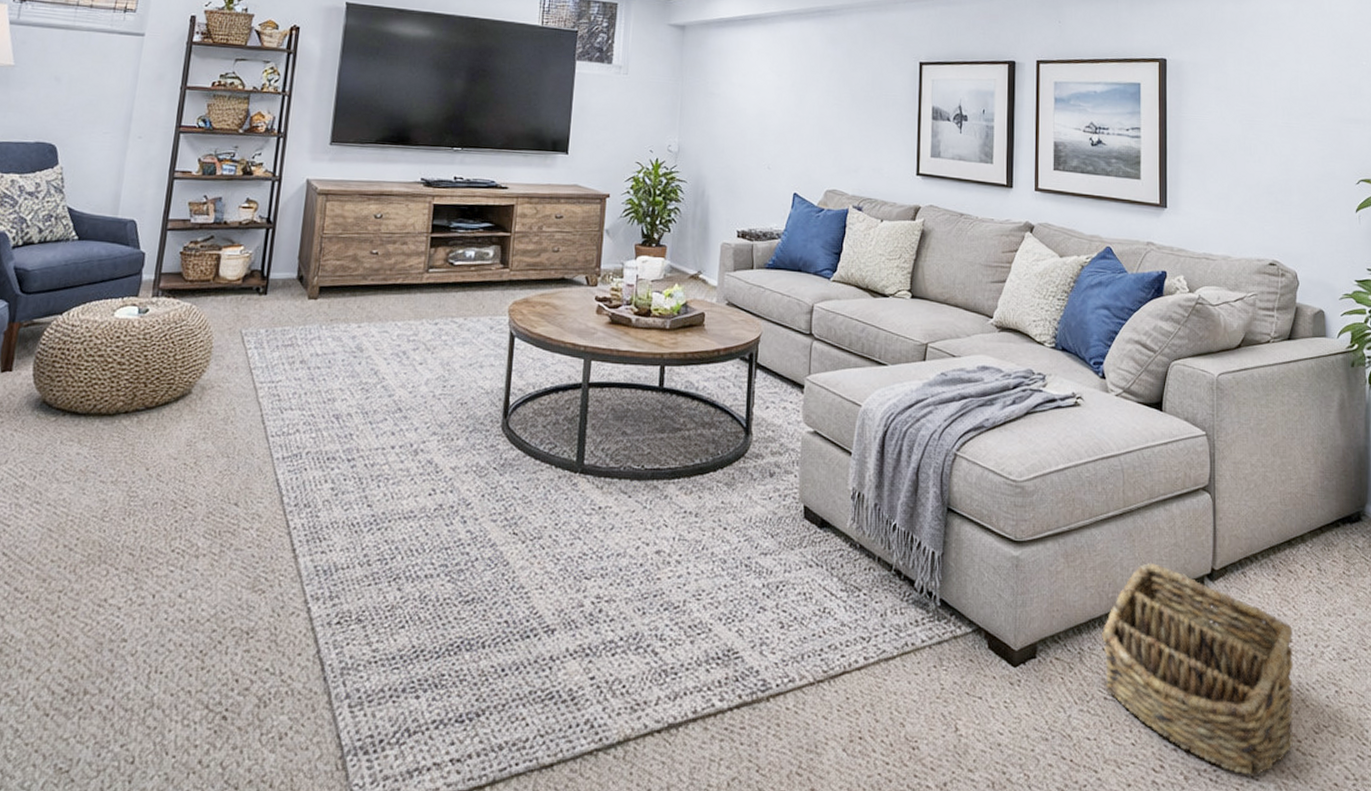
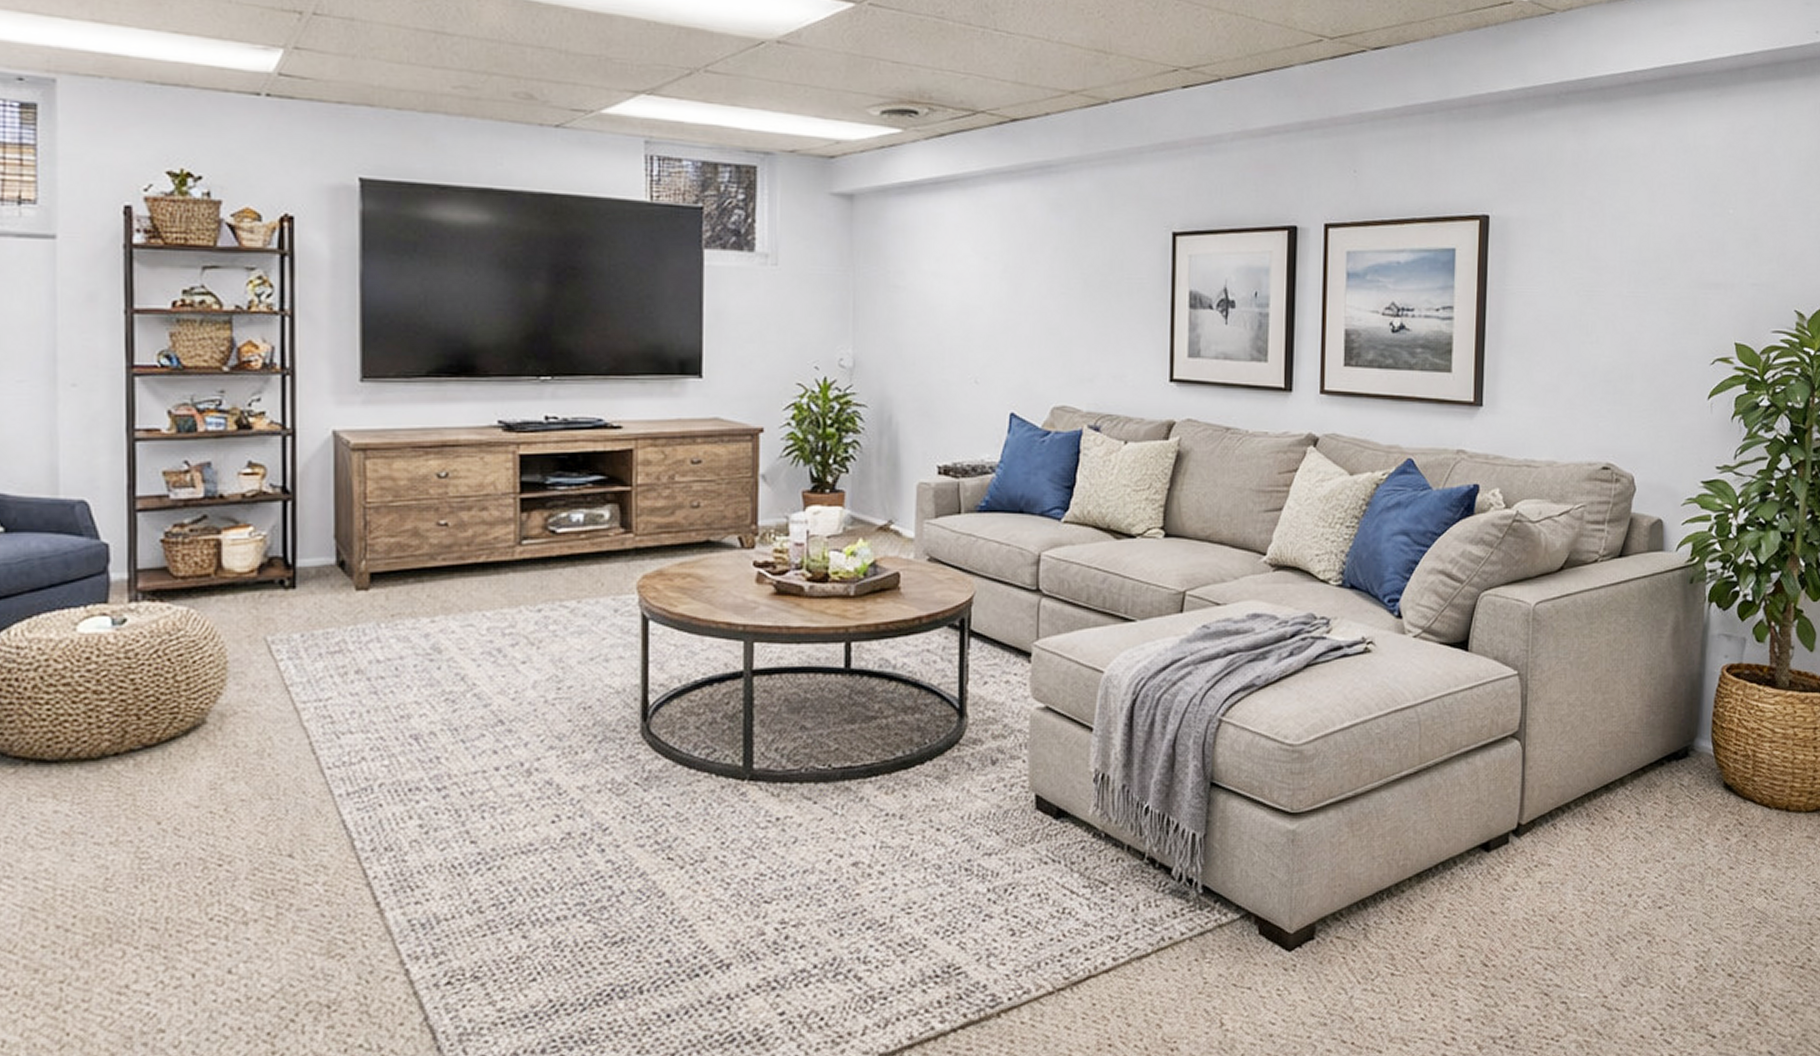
basket: present [1102,563,1293,777] -> none [1390,824,1605,1039]

